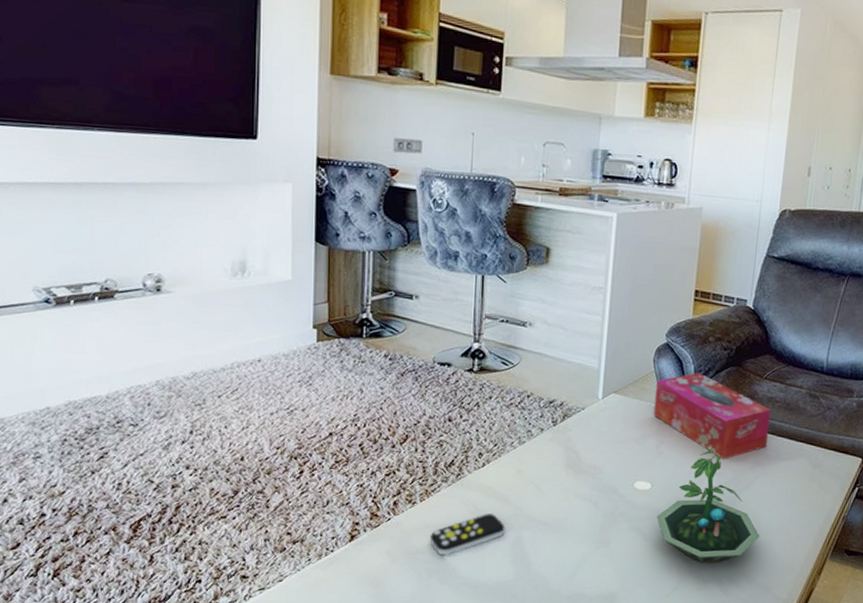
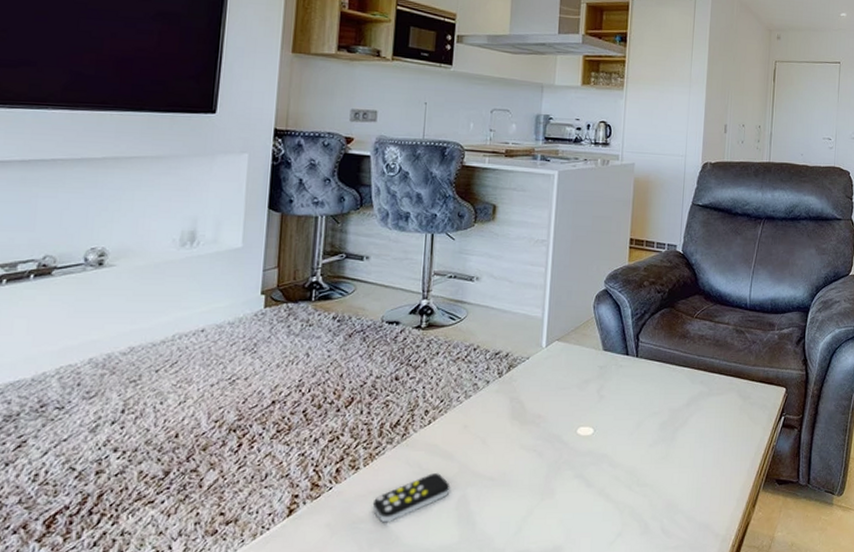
tissue box: present [653,372,771,459] -> none [594,316,703,399]
terrarium: present [657,448,760,564] -> none [599,389,697,506]

